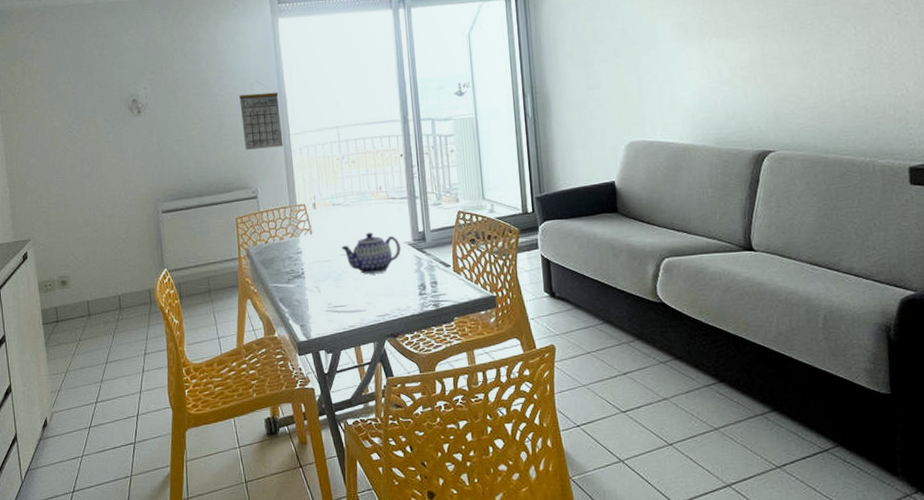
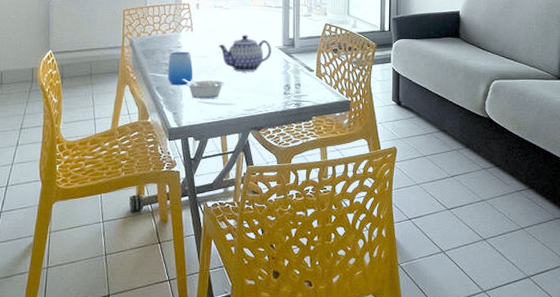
cup: none [289,257,318,295] -> present [168,51,193,86]
legume: none [306,286,353,308] -> present [182,79,225,99]

